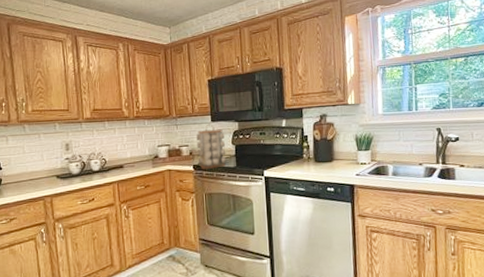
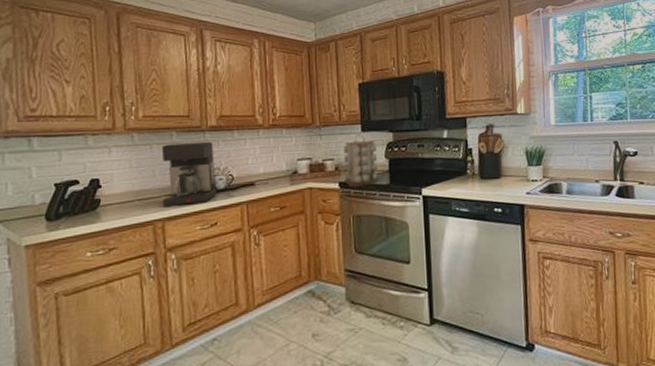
coffee maker: none [47,132,93,186] -> present [161,142,217,208]

